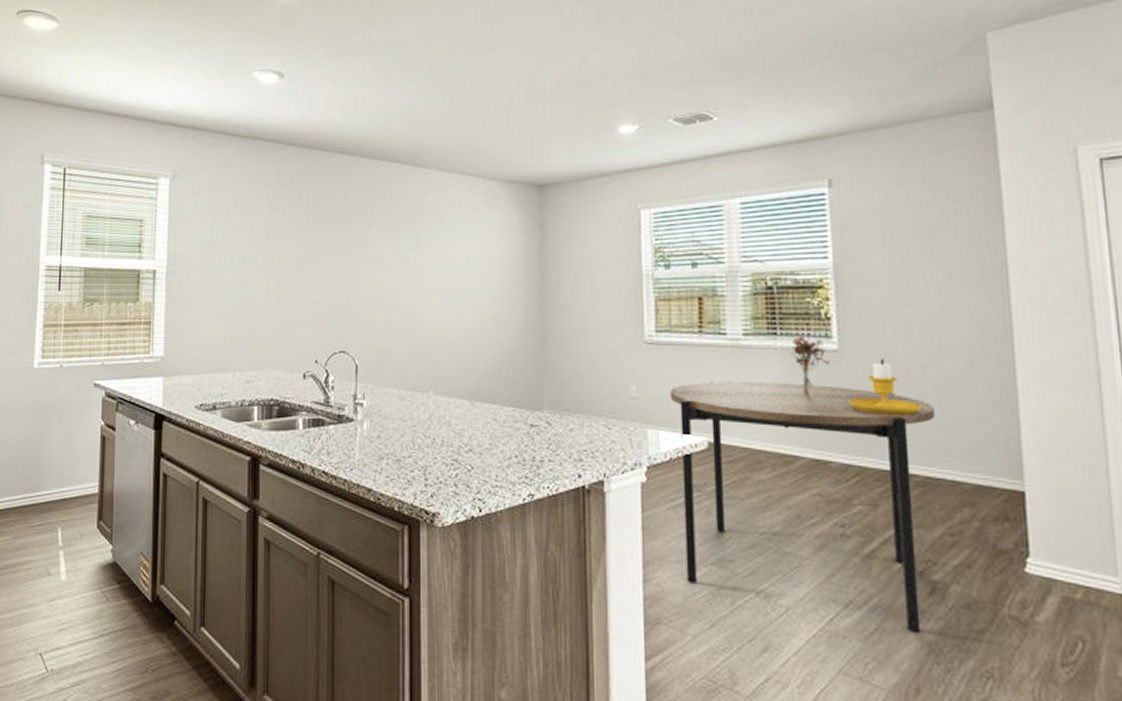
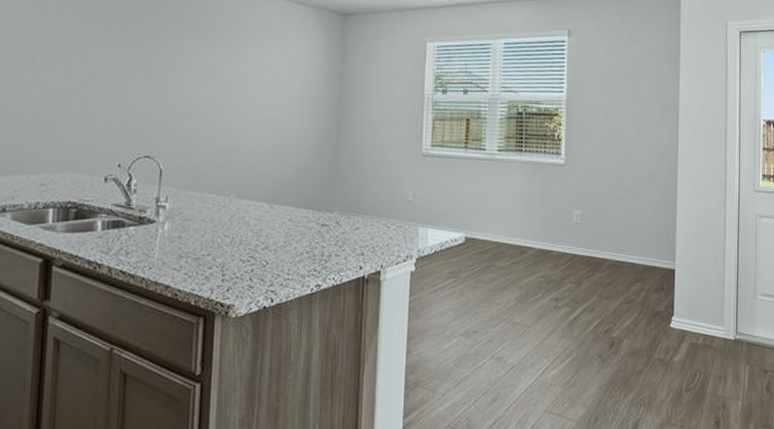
dining table: present [669,382,935,634] -> none [438,188,624,377]
bouquet: present [791,336,829,397] -> none [532,153,557,200]
candlestick: present [849,358,921,415] -> none [569,171,616,215]

